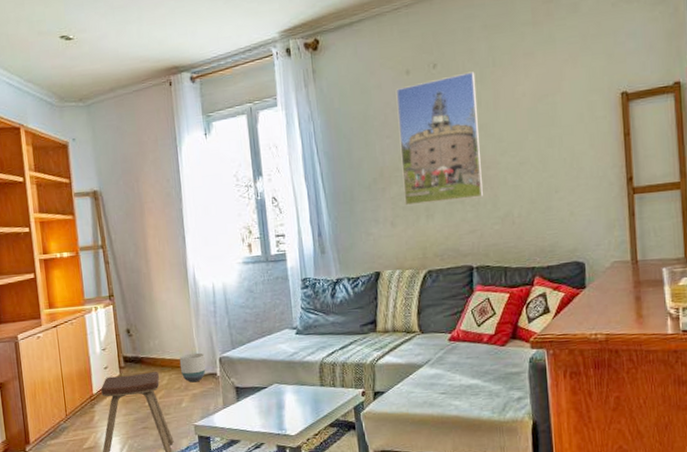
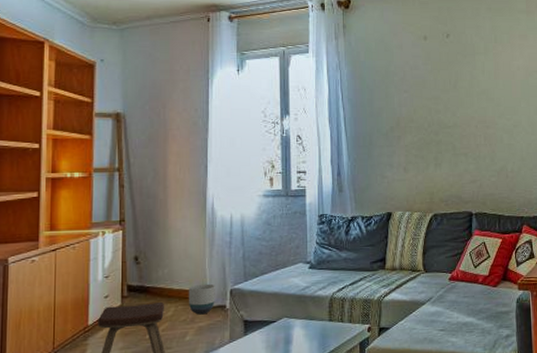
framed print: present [396,71,483,206] -> none [414,44,483,154]

